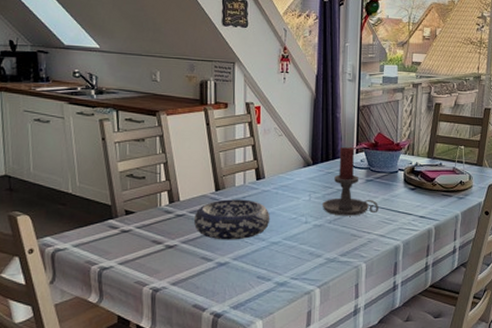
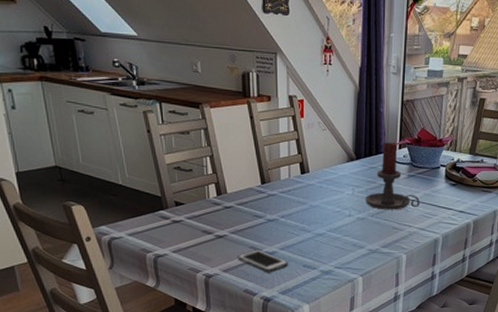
cell phone: none [187,260,241,284] -> present [237,249,288,272]
decorative bowl: present [194,199,270,240] -> none [242,192,315,231]

